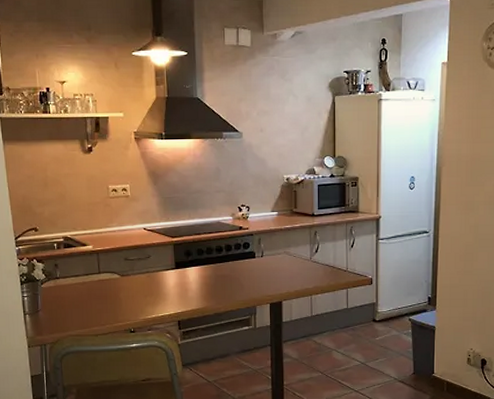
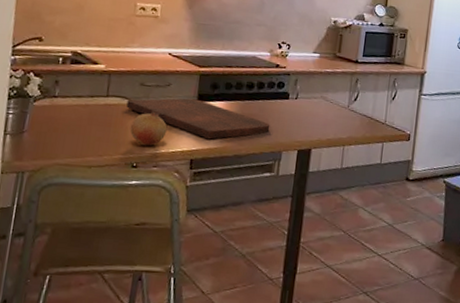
cutting board: none [116,267,242,302] -> present [126,98,270,140]
fruit: none [123,282,154,312] -> present [130,111,167,146]

